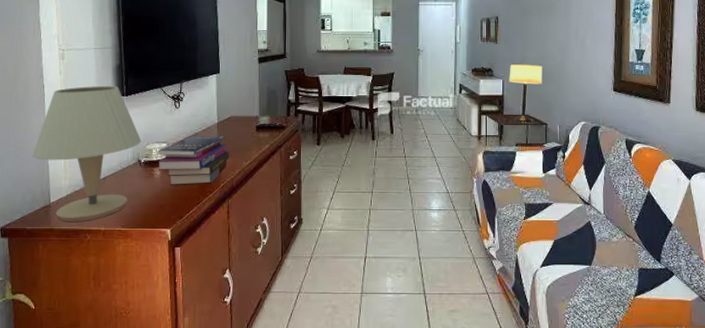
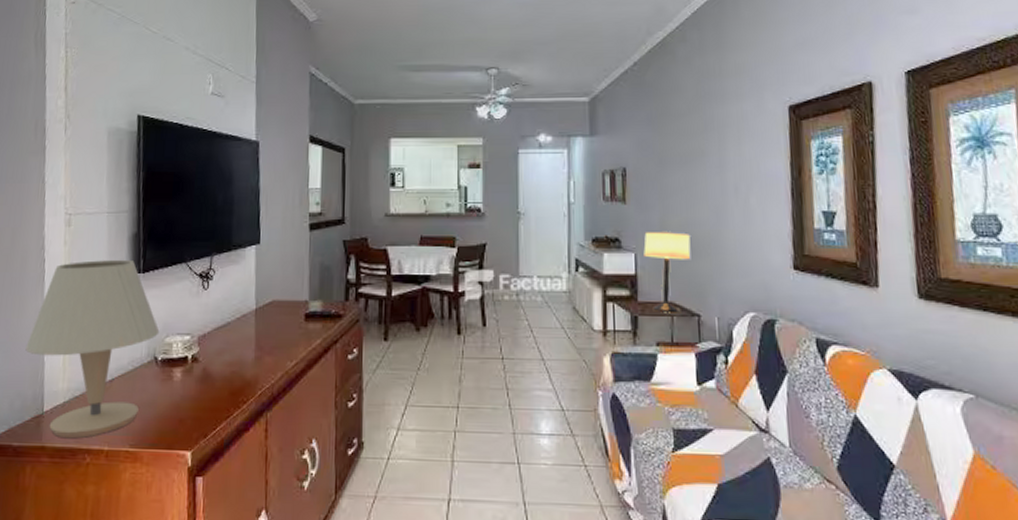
books: present [157,136,229,185] -> none [178,326,269,392]

